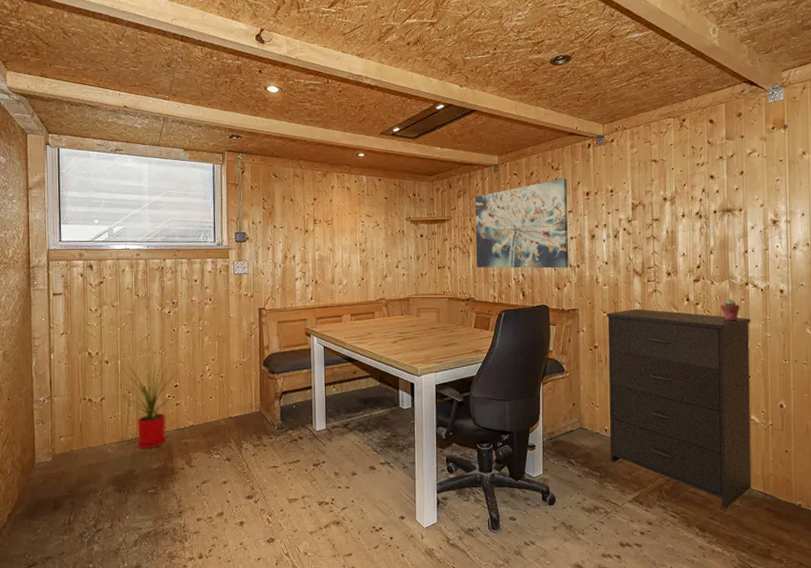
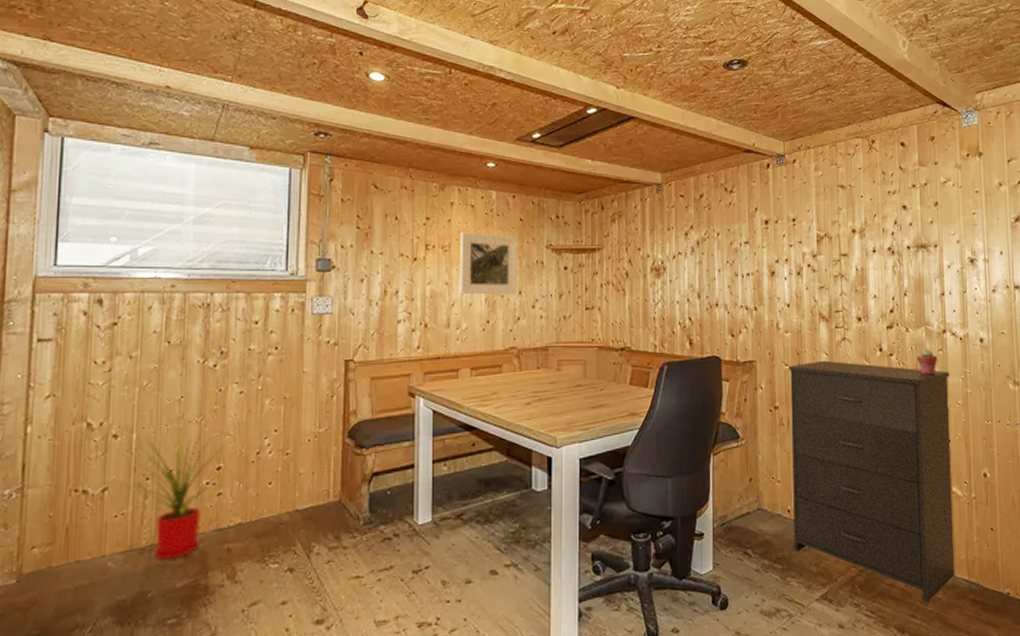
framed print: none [340,209,384,258] -> present [460,232,518,295]
wall art: present [475,179,568,269] -> none [632,203,744,311]

